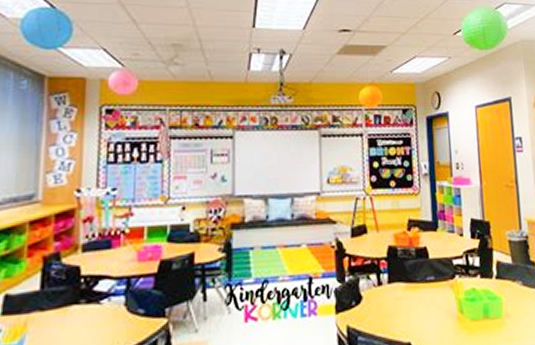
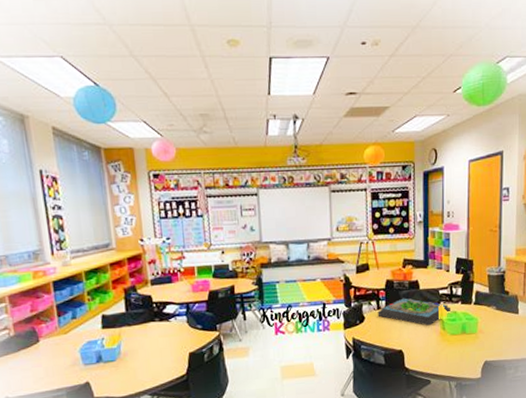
board game: none [378,270,468,308] -> present [378,298,450,326]

